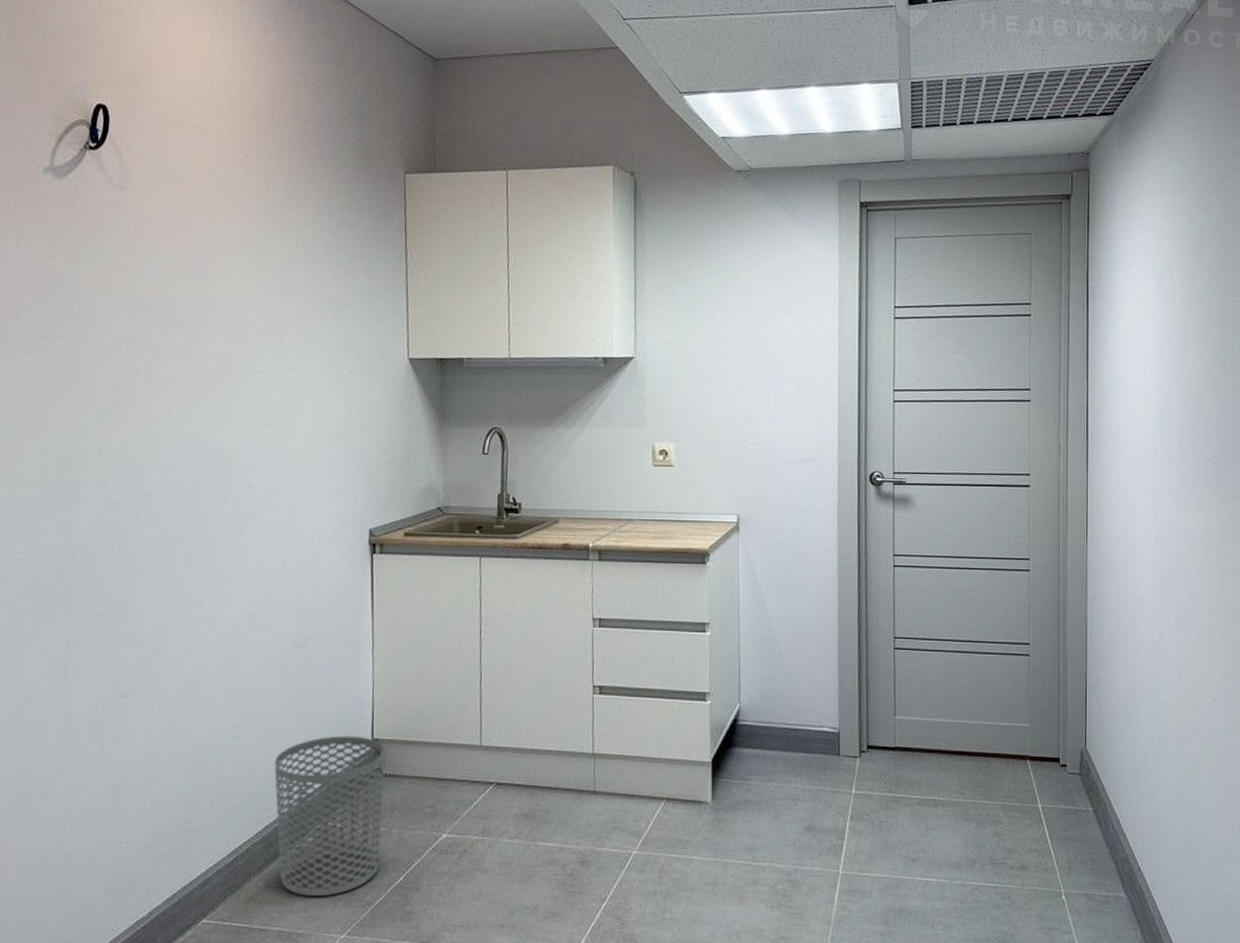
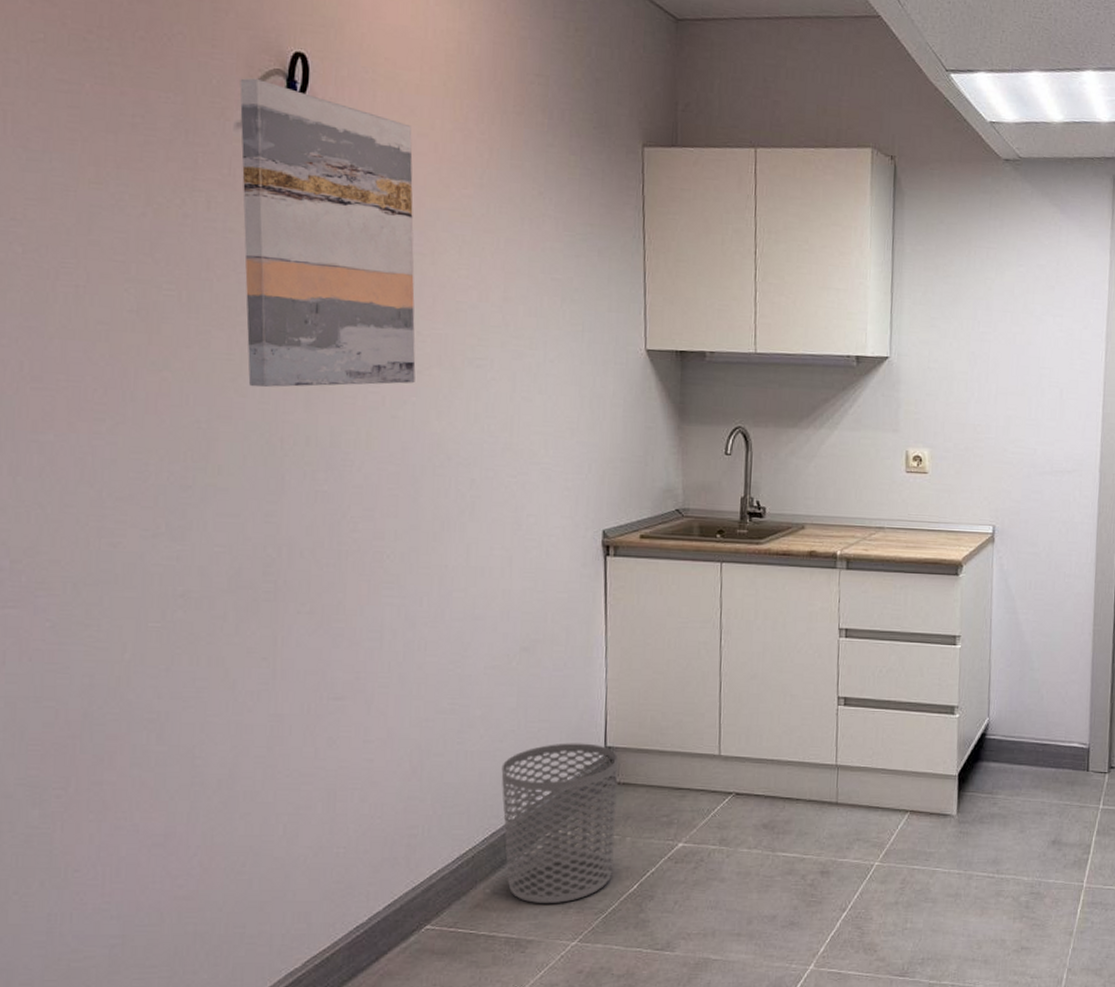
wall art: none [48,128,200,405] -> present [239,78,416,388]

